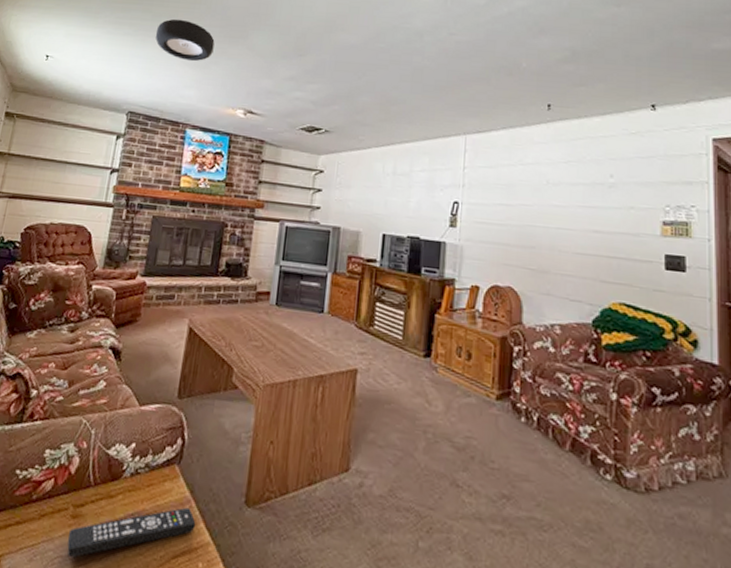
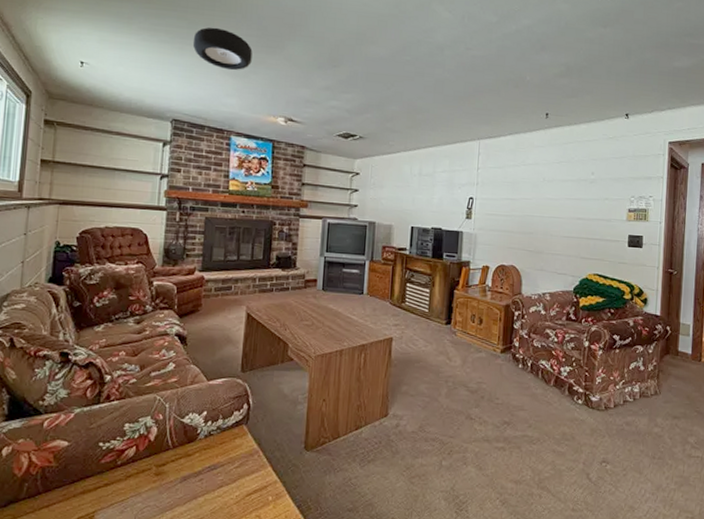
remote control: present [67,507,196,559] -> none [153,456,264,507]

